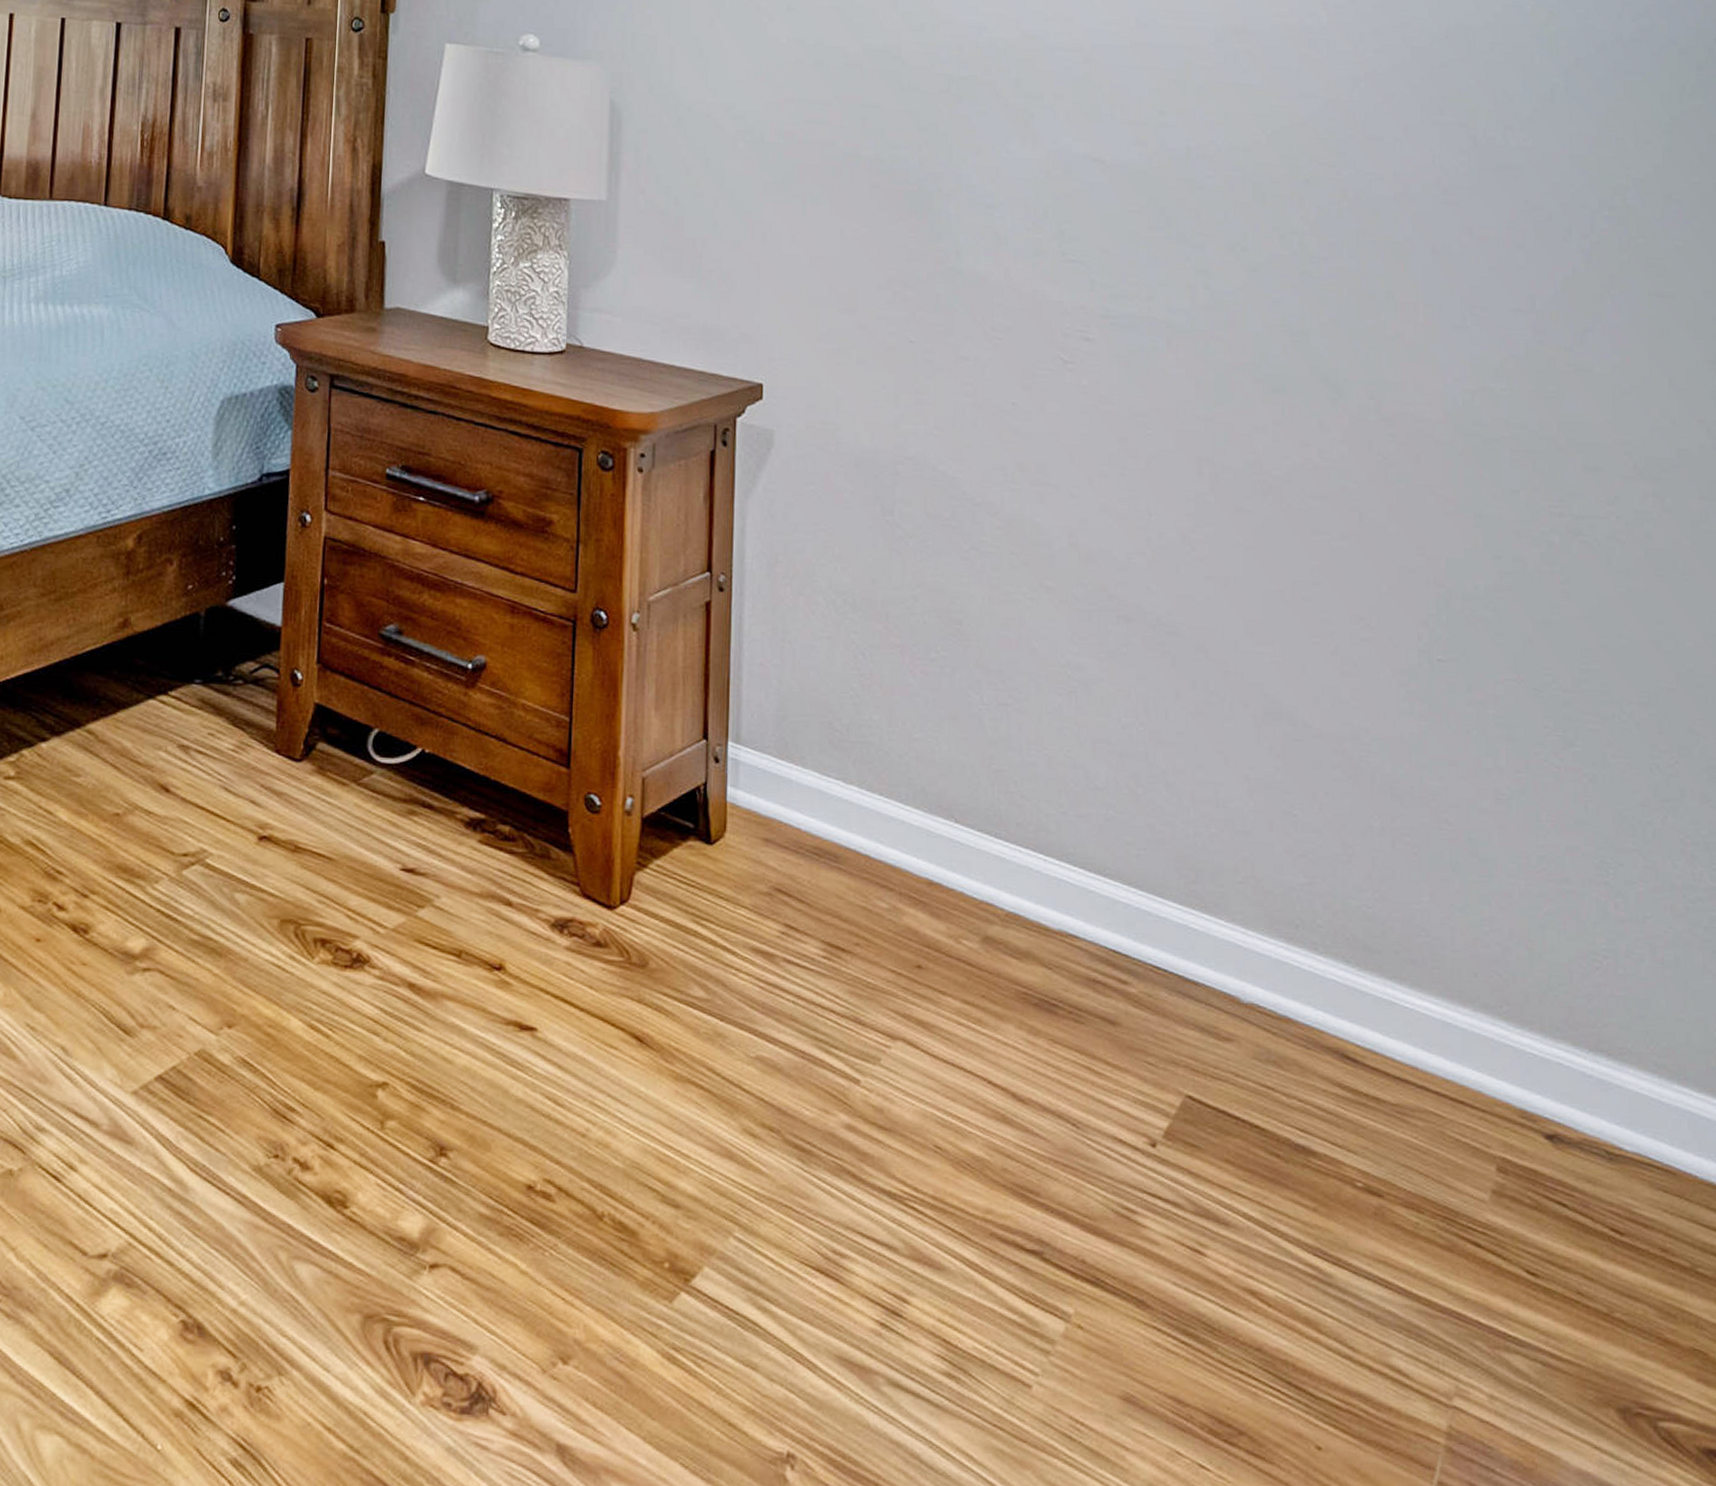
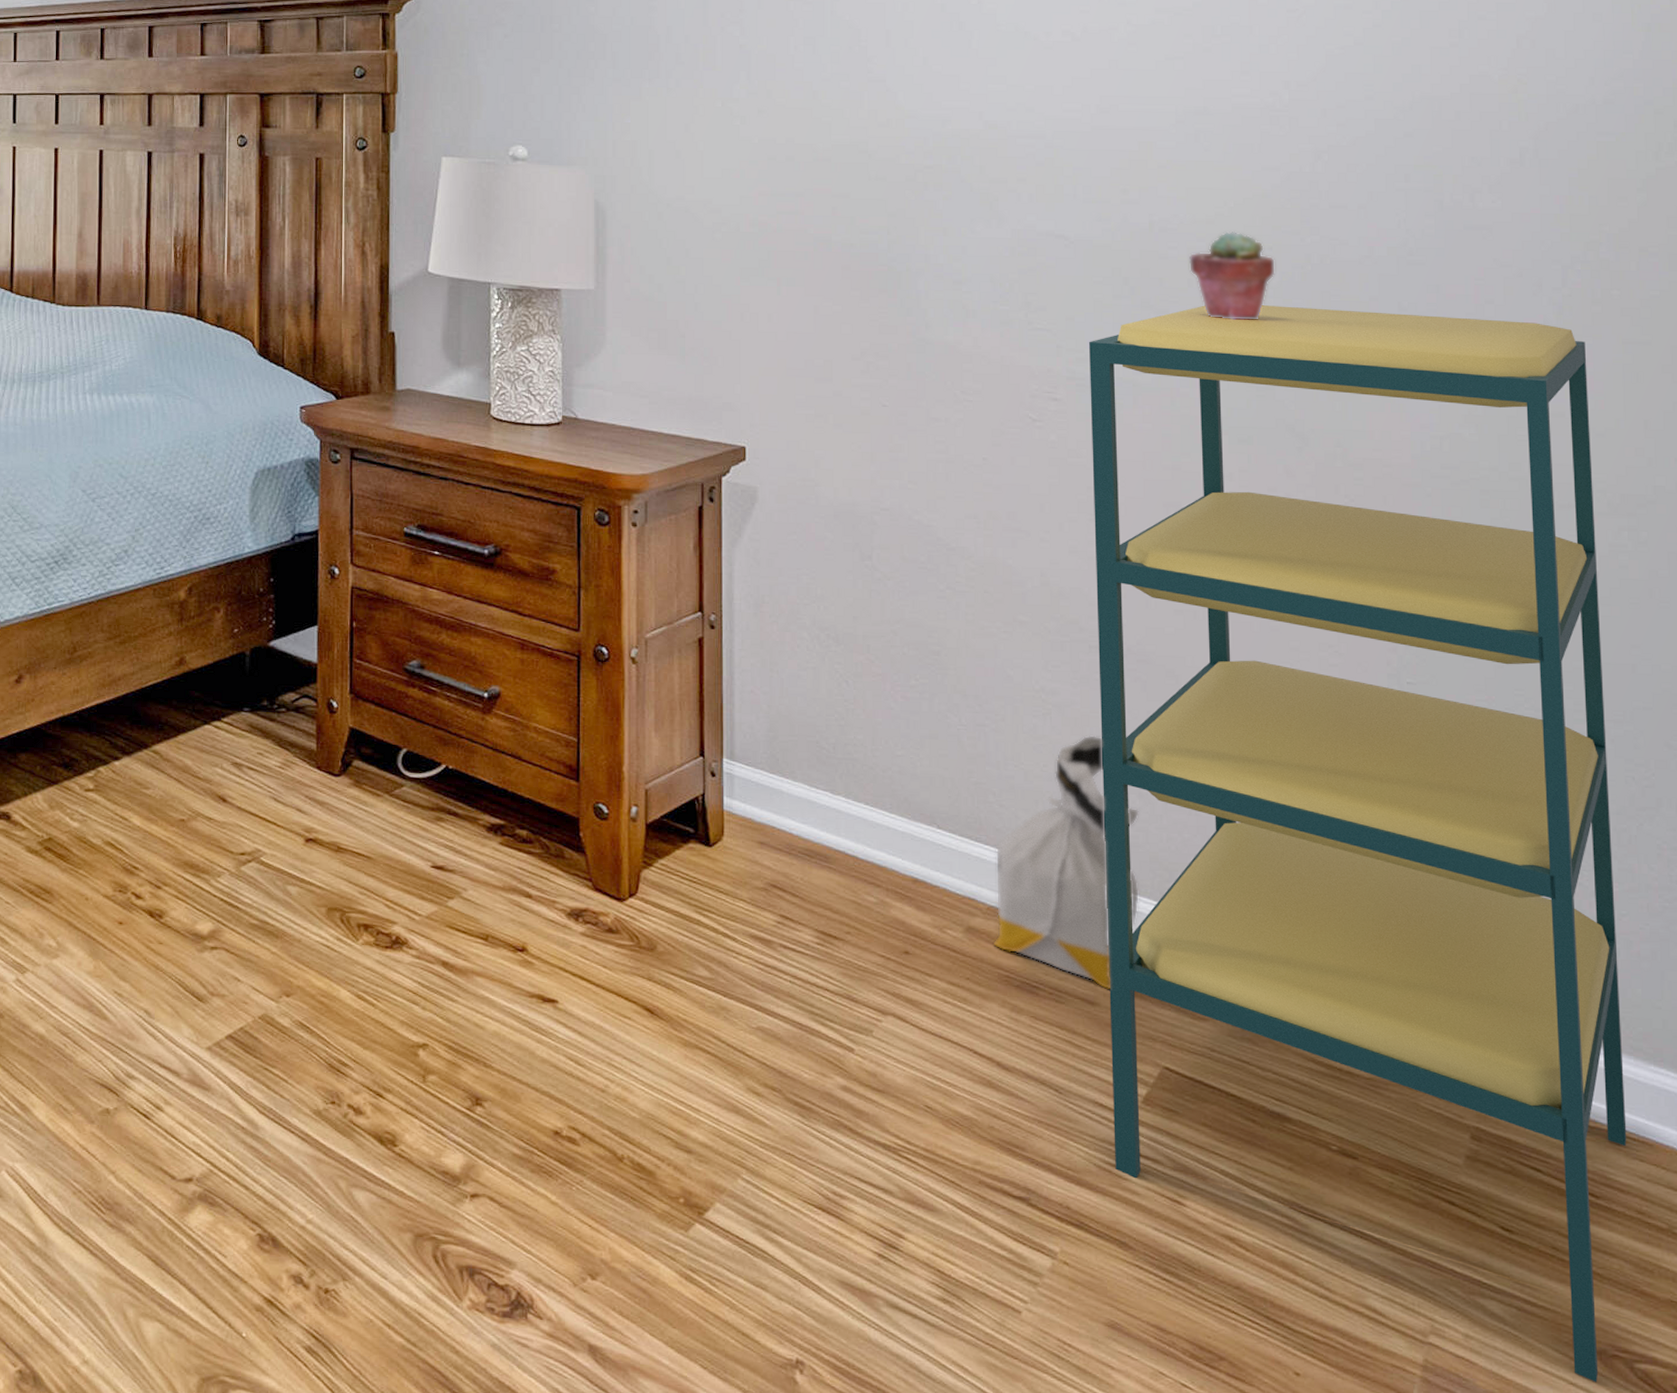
bag: none [1010,716,1165,1008] -> present [993,735,1139,990]
shelving unit: none [1123,240,1651,1445] -> present [1088,305,1627,1383]
potted succulent: none [1225,160,1313,258] -> present [1188,230,1276,320]

